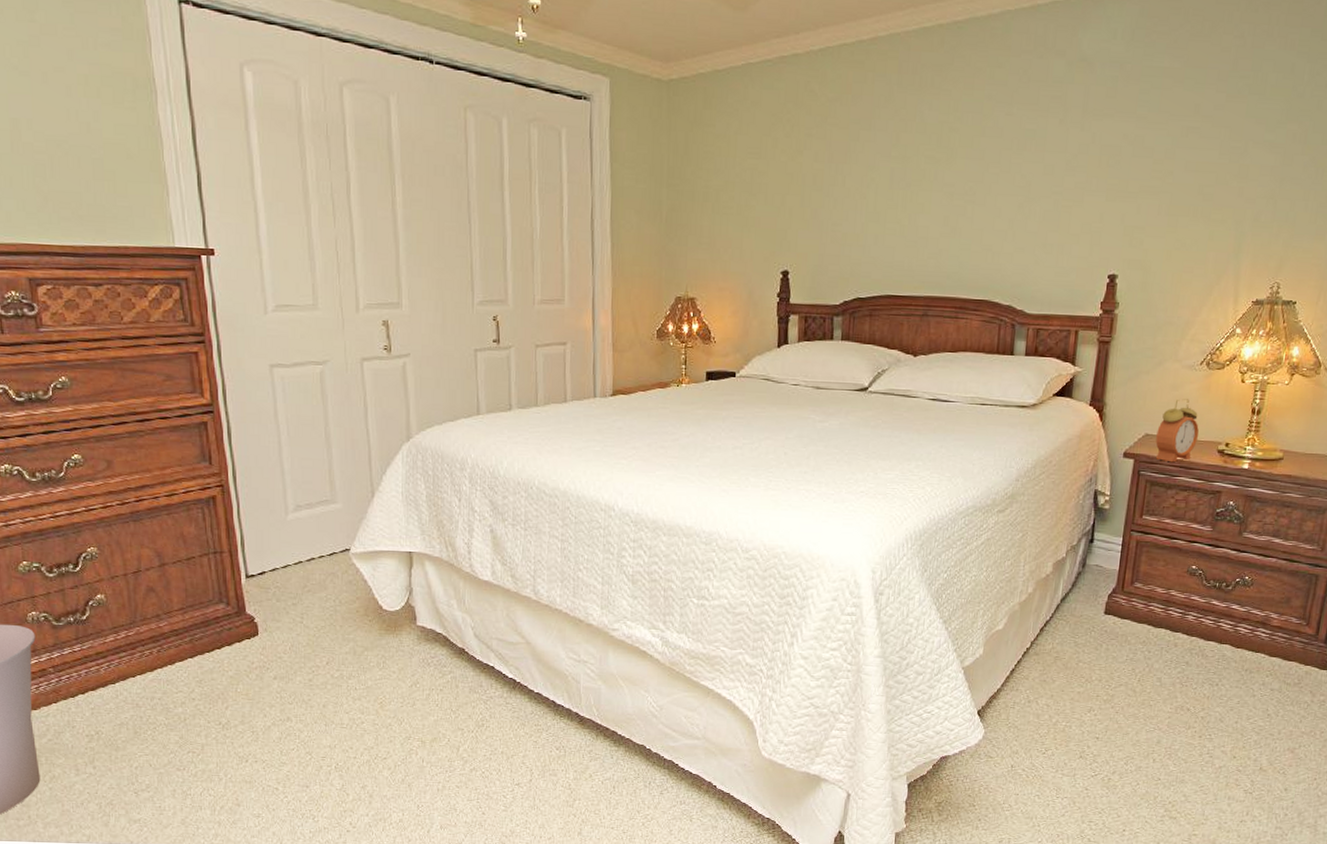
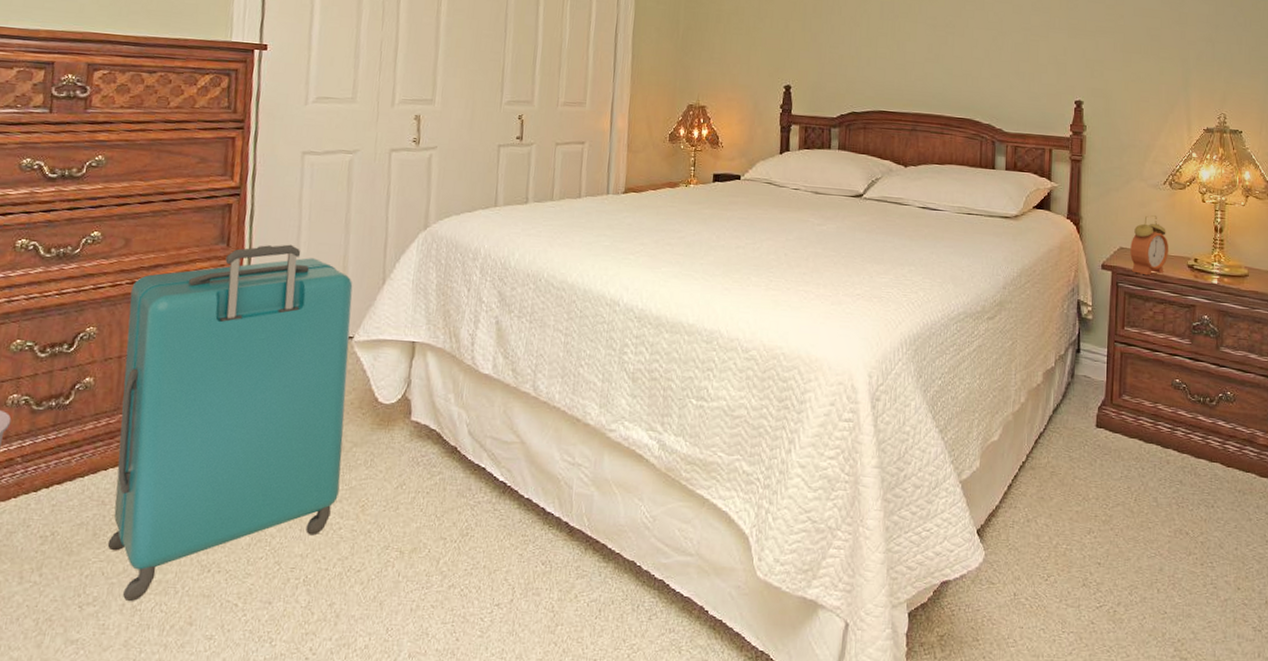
suitcase: none [123,460,356,788] -> present [107,244,353,602]

